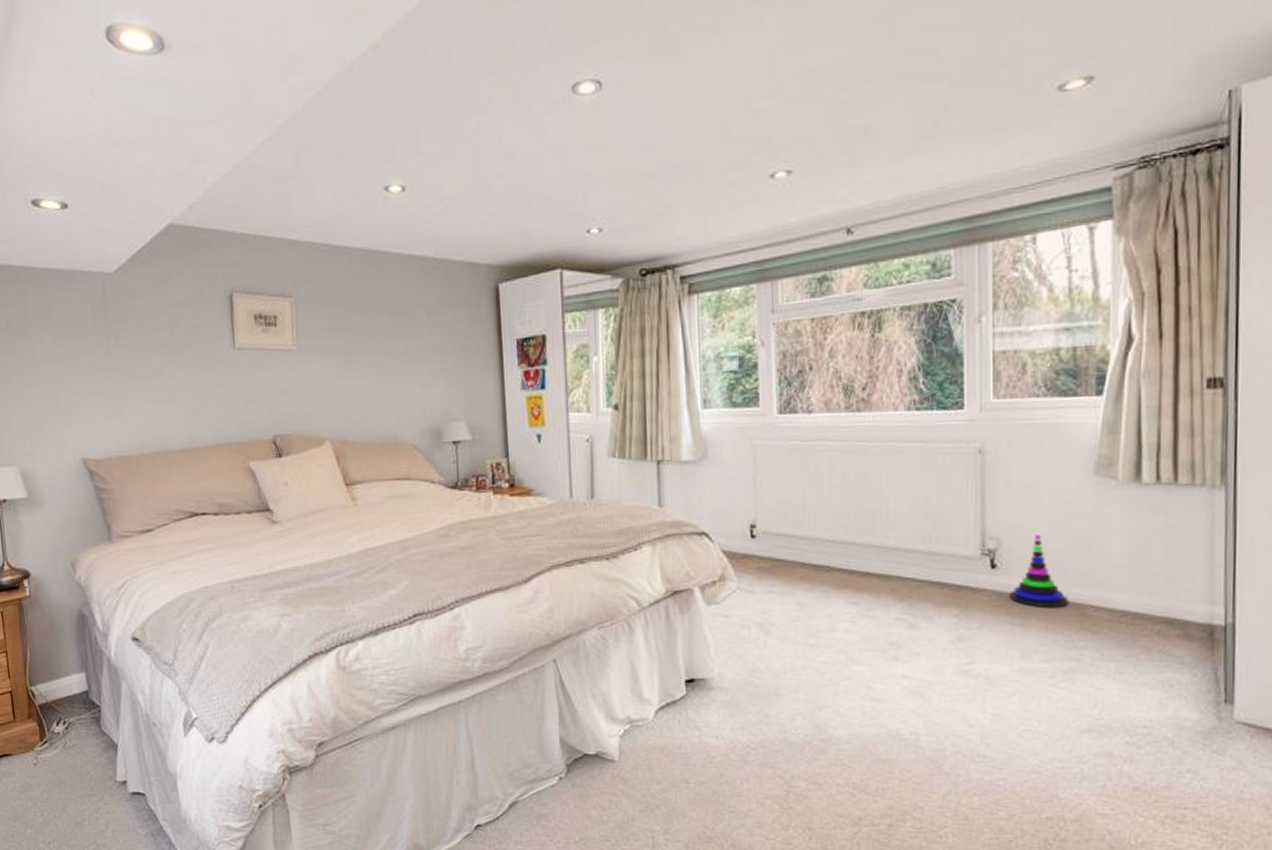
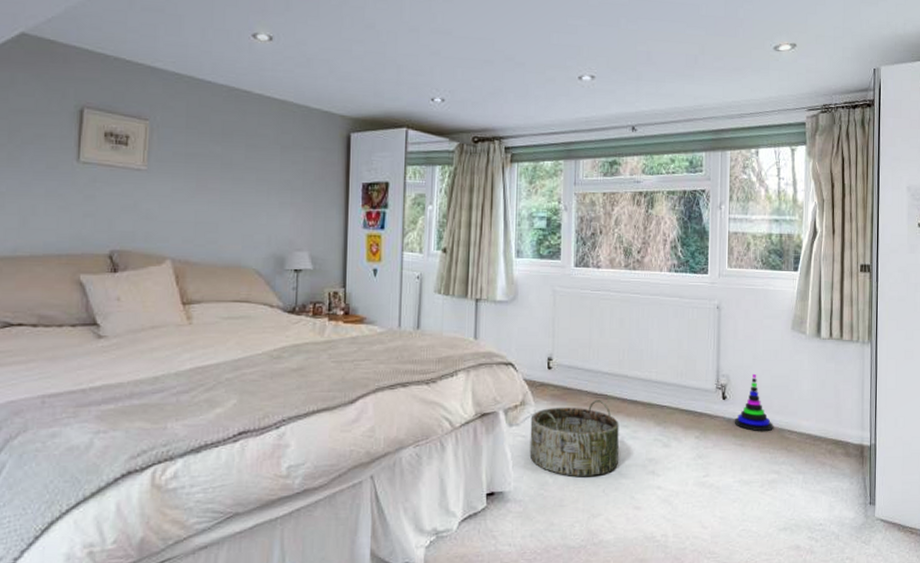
basket: none [733,572,848,662] -> present [529,400,619,476]

